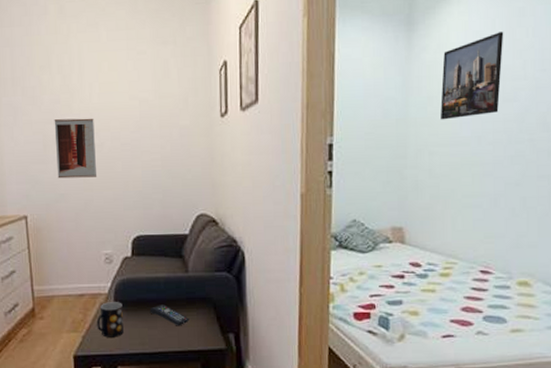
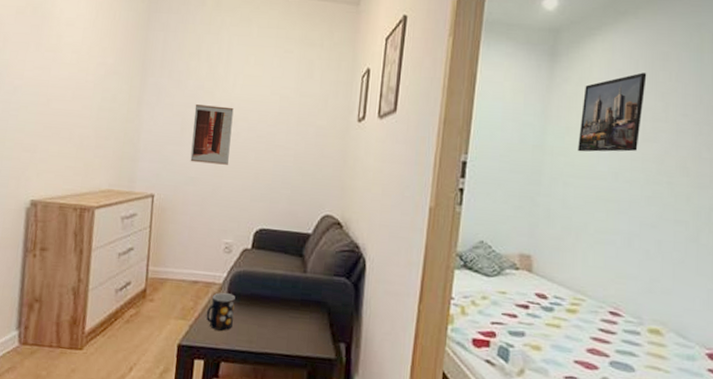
remote control: present [149,304,189,326] -> none [262,302,301,328]

